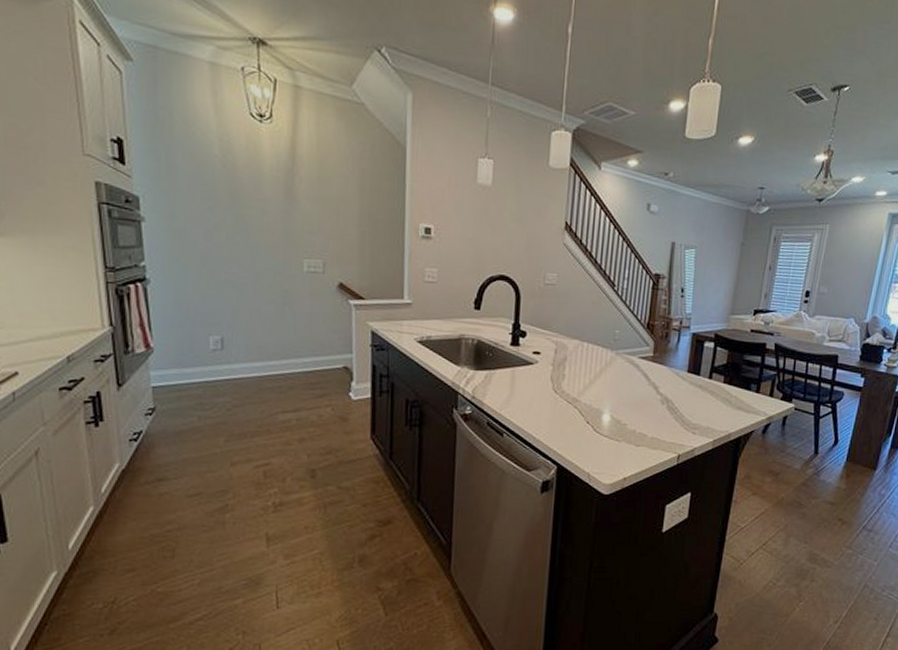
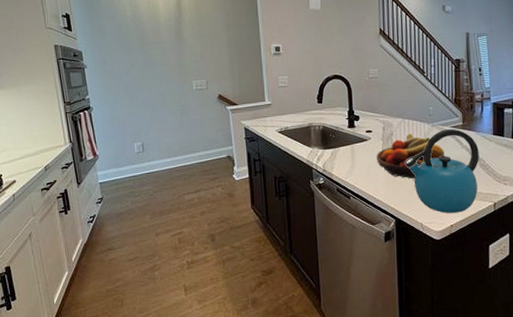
fruit bowl: none [541,360,628,418] -> present [376,133,446,179]
kettle: none [577,359,669,463] -> present [404,128,479,213]

